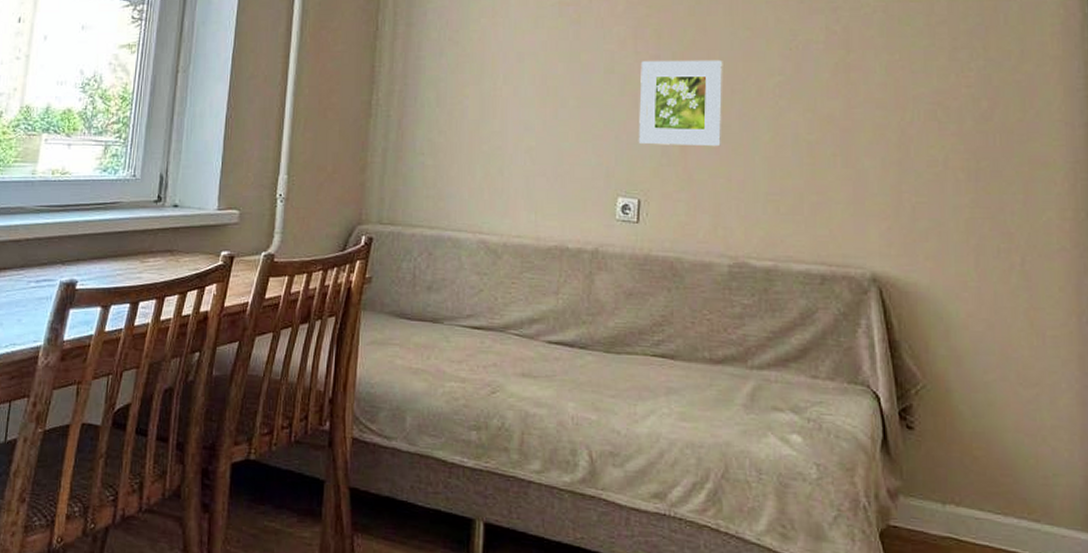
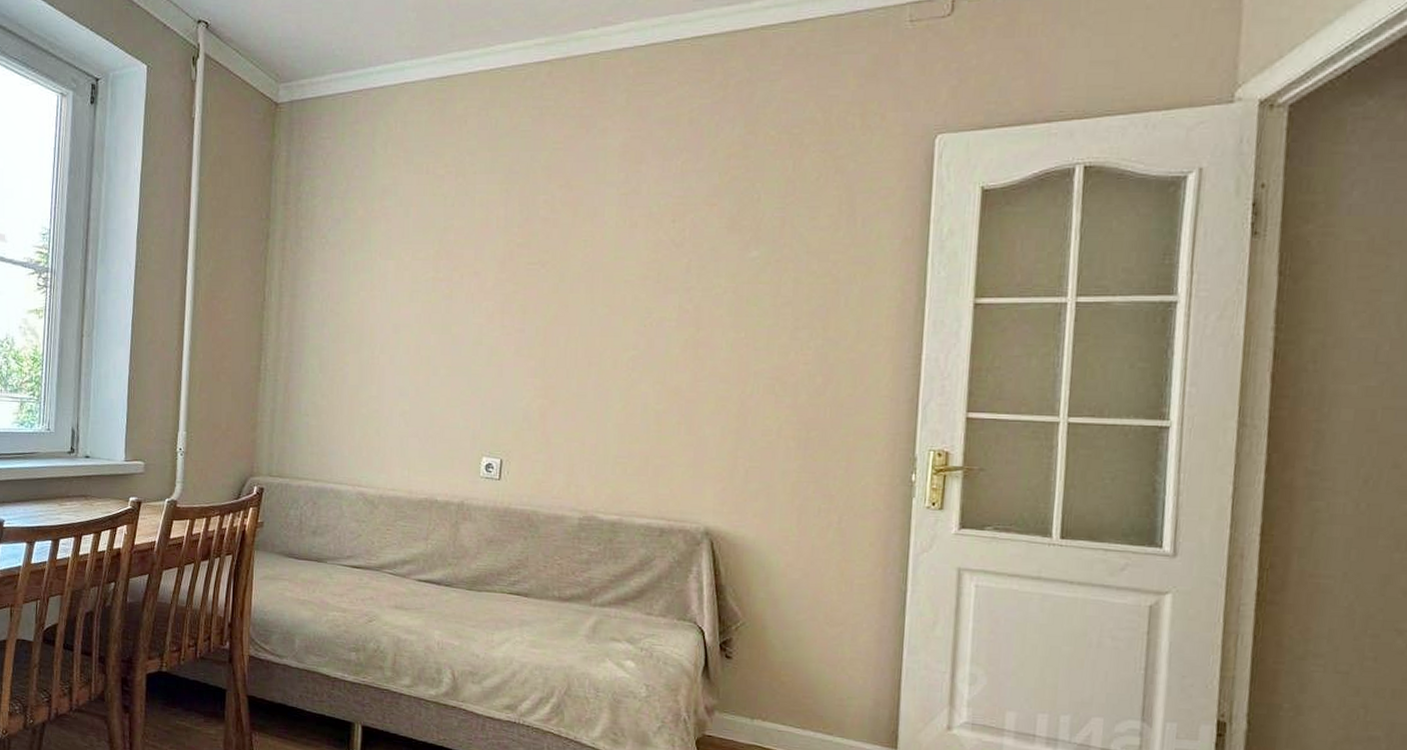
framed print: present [639,59,723,147] -> none [503,334,582,414]

